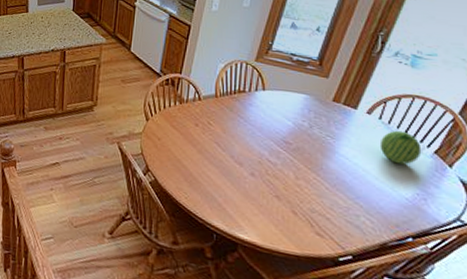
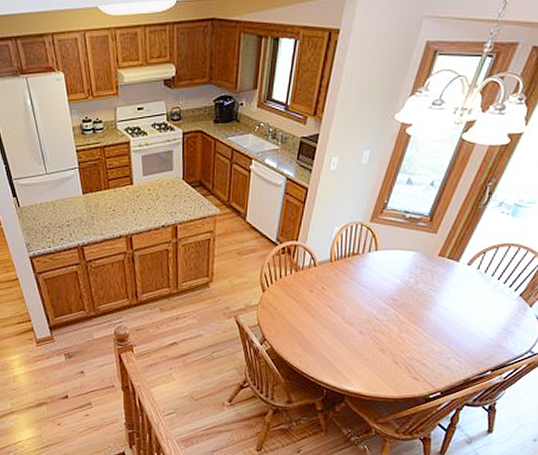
fruit: present [379,130,422,165] -> none [474,278,510,309]

